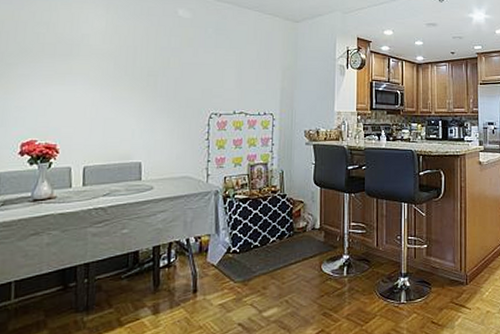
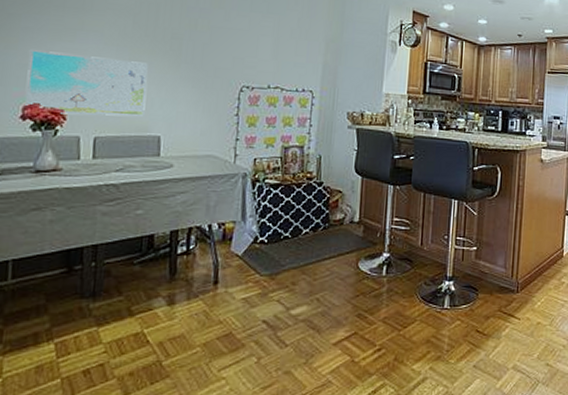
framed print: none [23,94,129,148] -> present [25,50,148,117]

